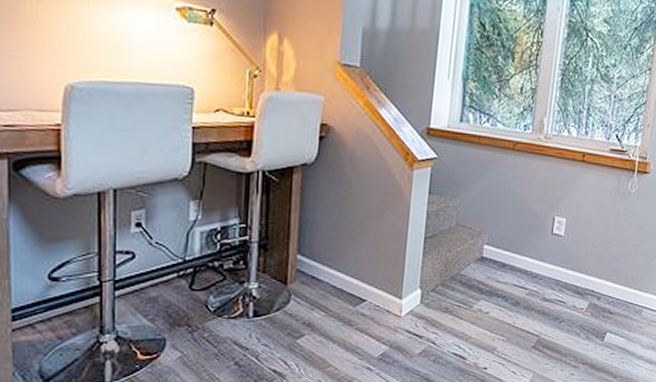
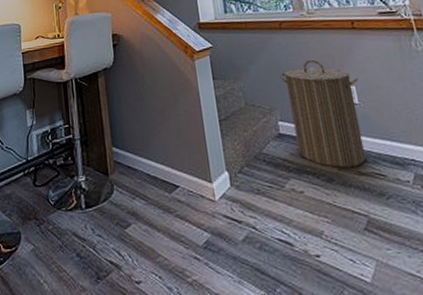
laundry hamper: none [495,186,571,293] -> present [279,59,366,168]

